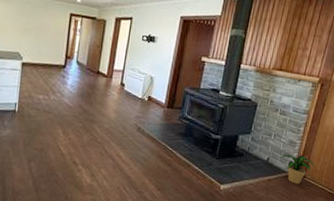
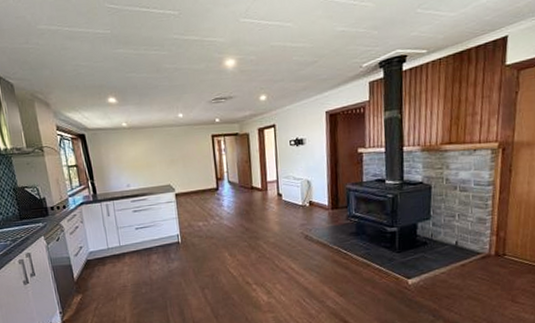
potted plant: present [279,154,316,185] -> none [470,231,515,265]

